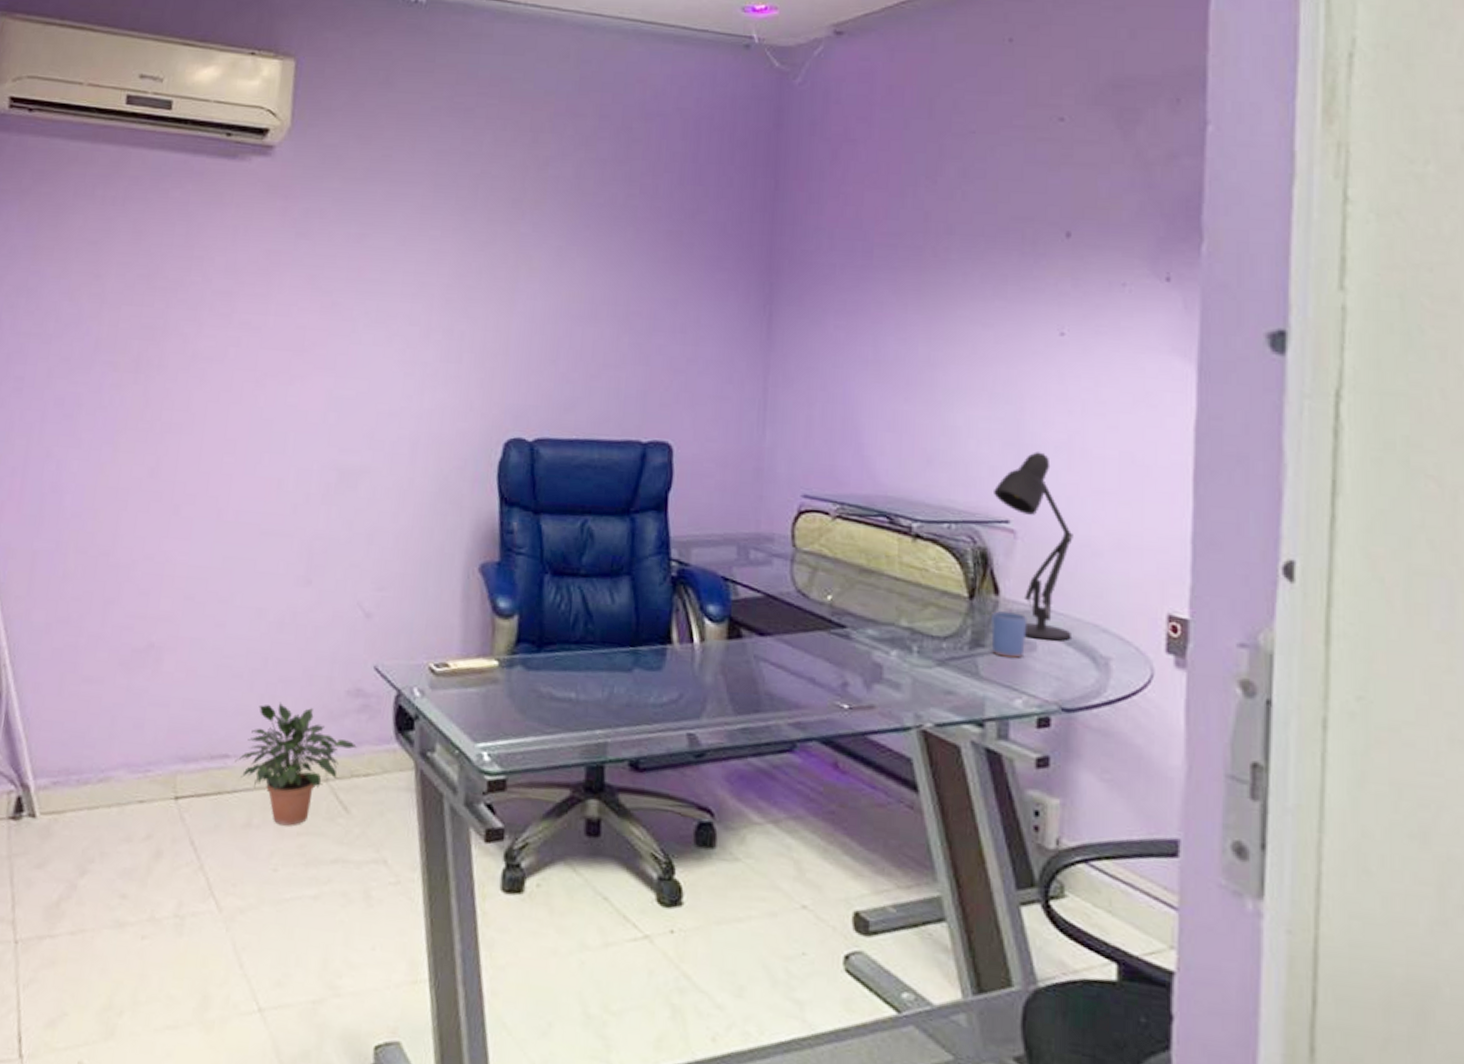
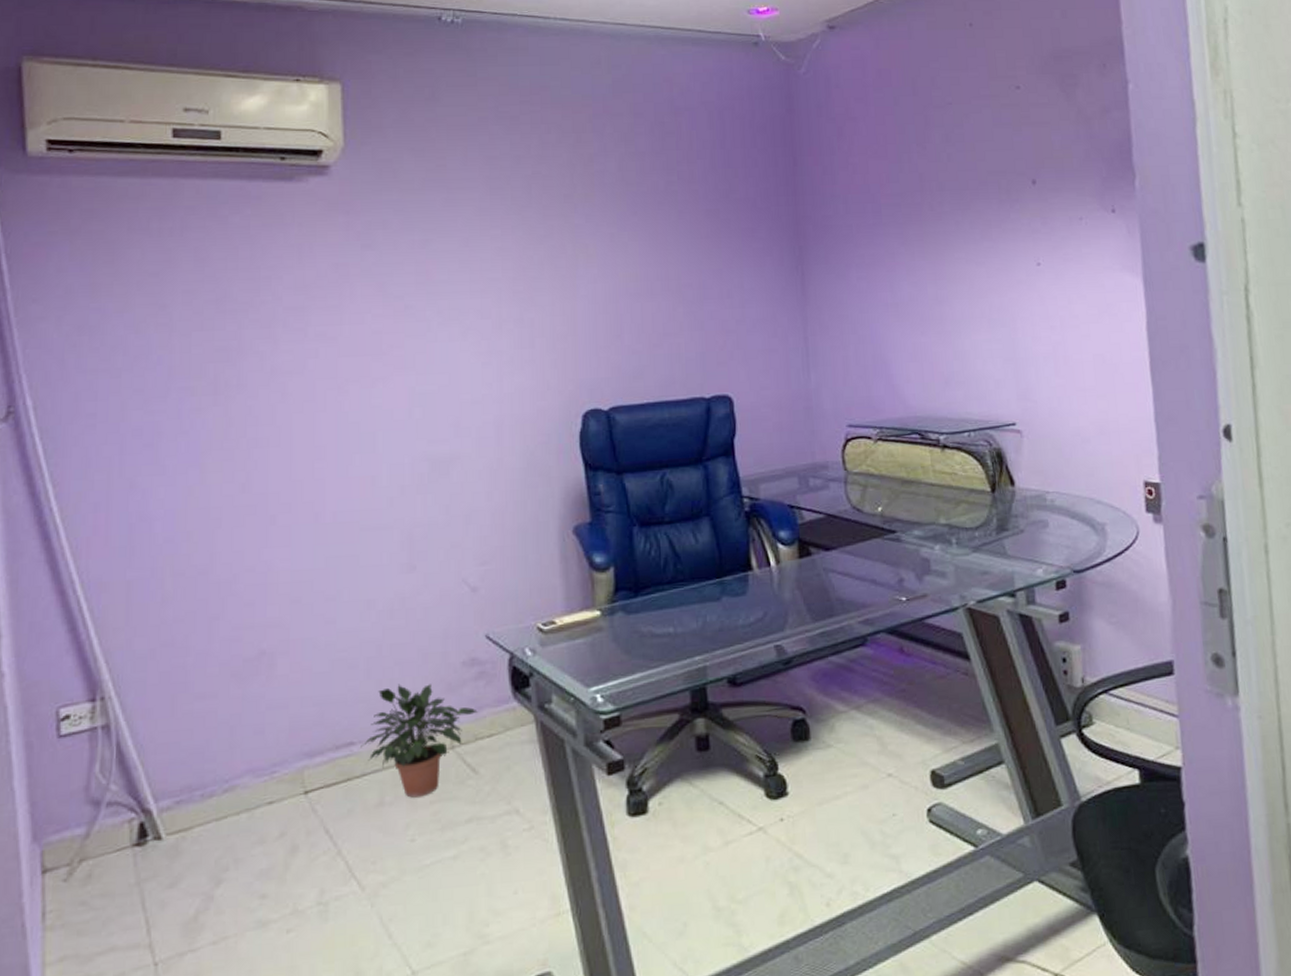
mug: present [991,611,1027,658] -> none [1011,498,1040,536]
desk lamp: present [994,452,1073,641] -> none [1001,363,1074,518]

